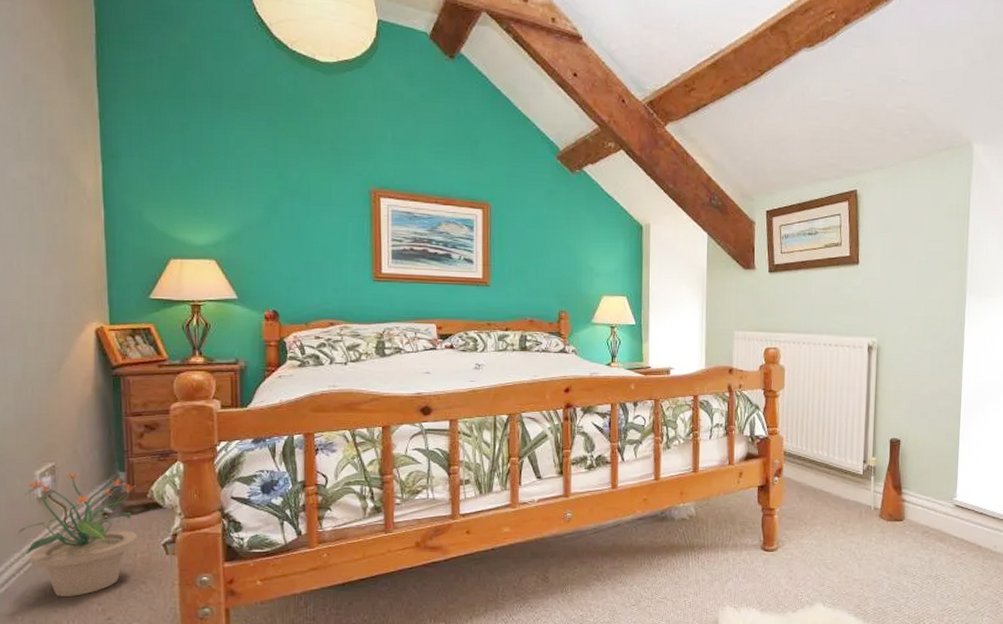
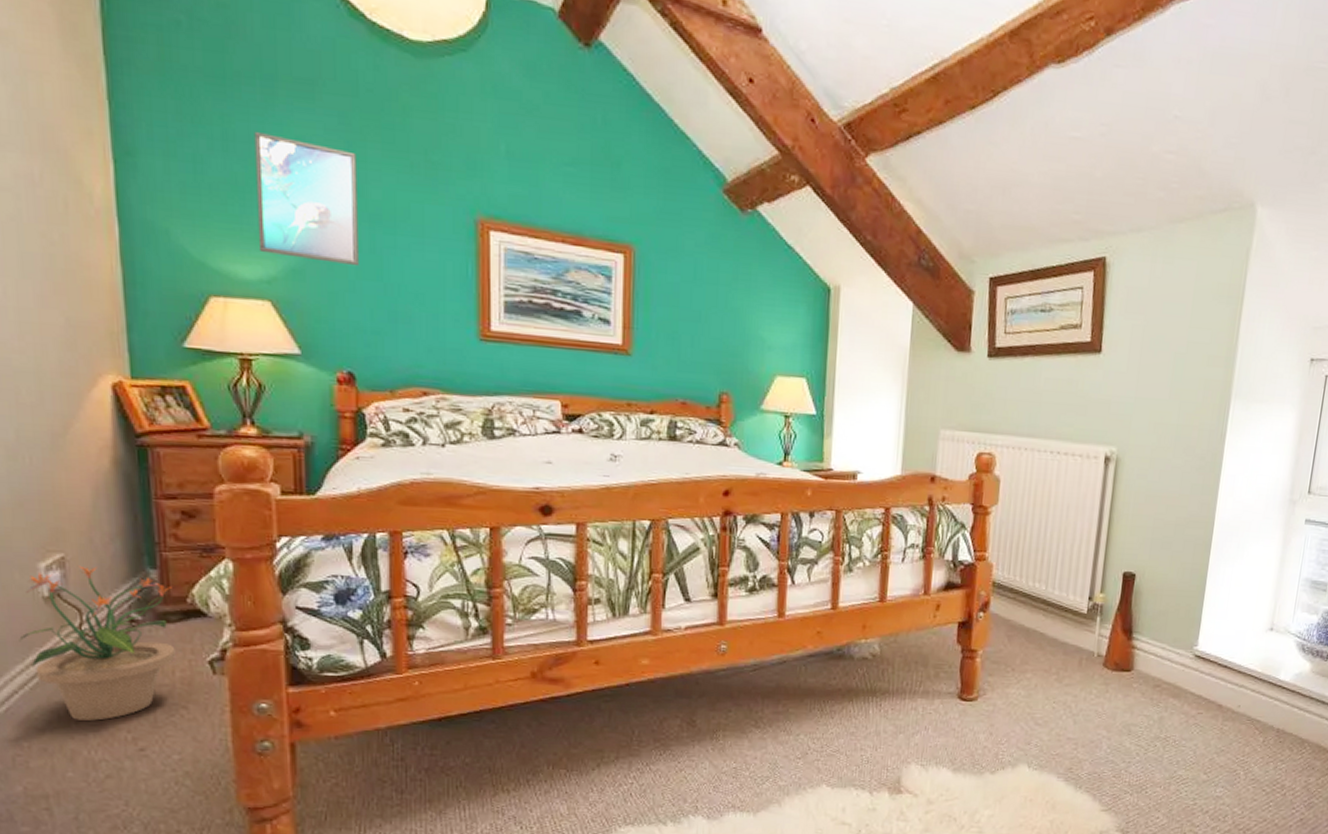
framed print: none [205,136,282,230] -> present [254,132,359,267]

